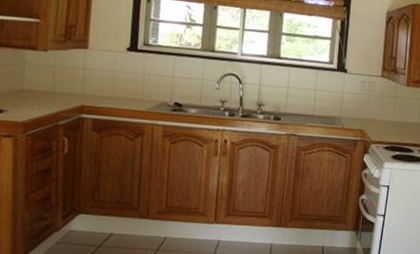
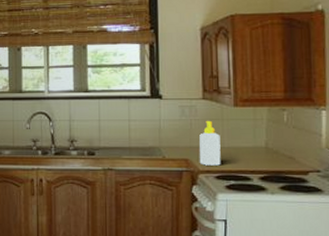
soap bottle: none [372,96,392,138] -> present [199,120,221,166]

